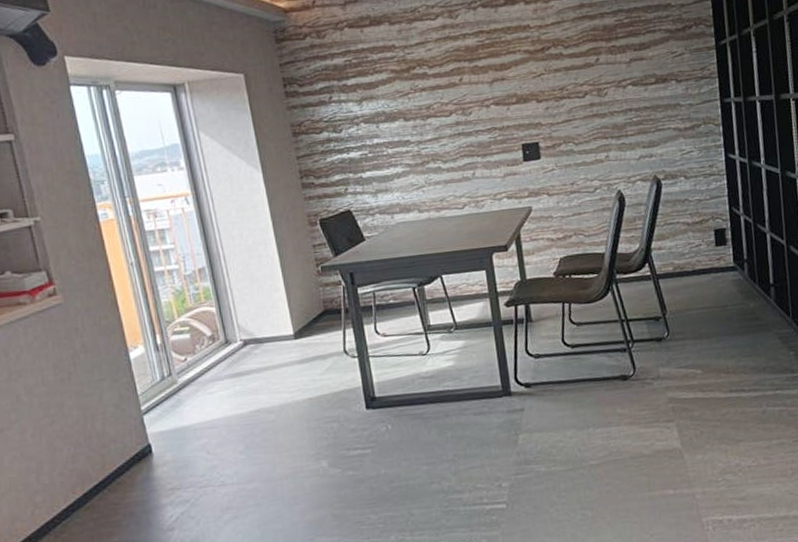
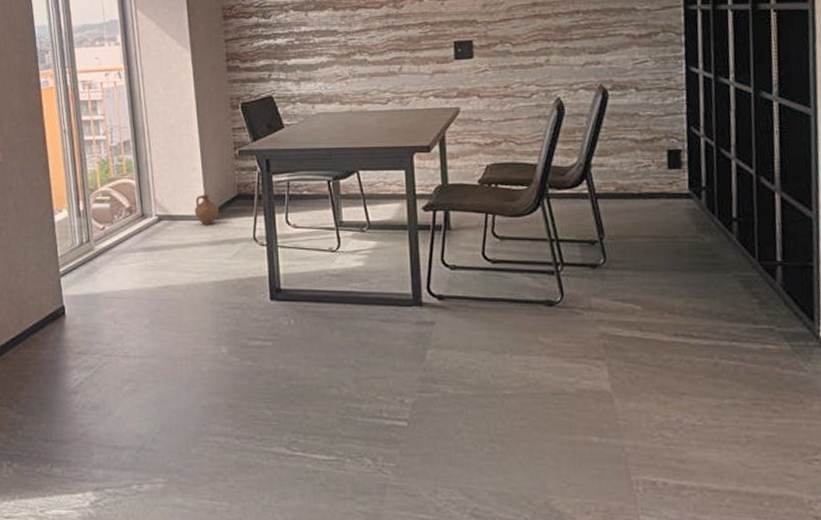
ceramic jug: none [280,313,307,345] -> present [194,194,220,226]

